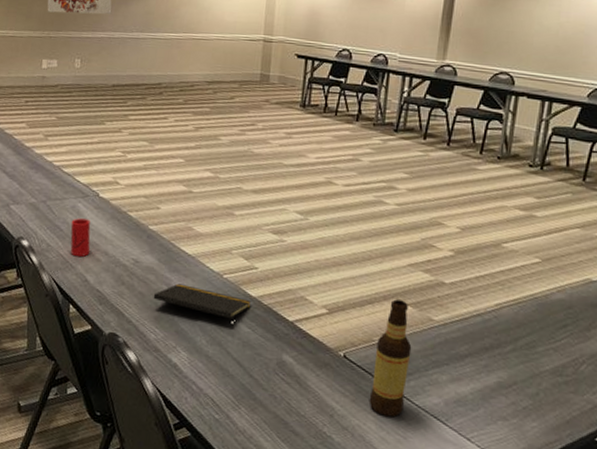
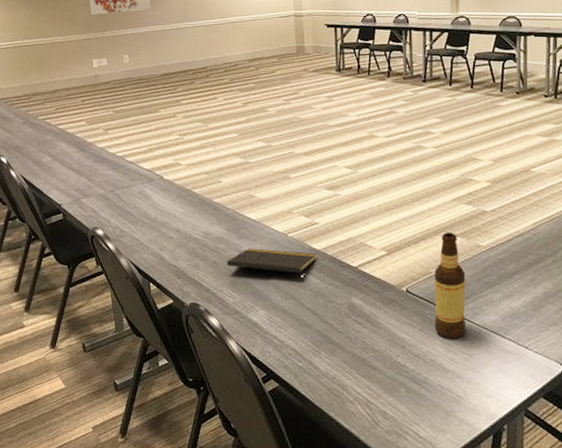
cup: present [70,218,91,257] -> none [141,202,162,238]

